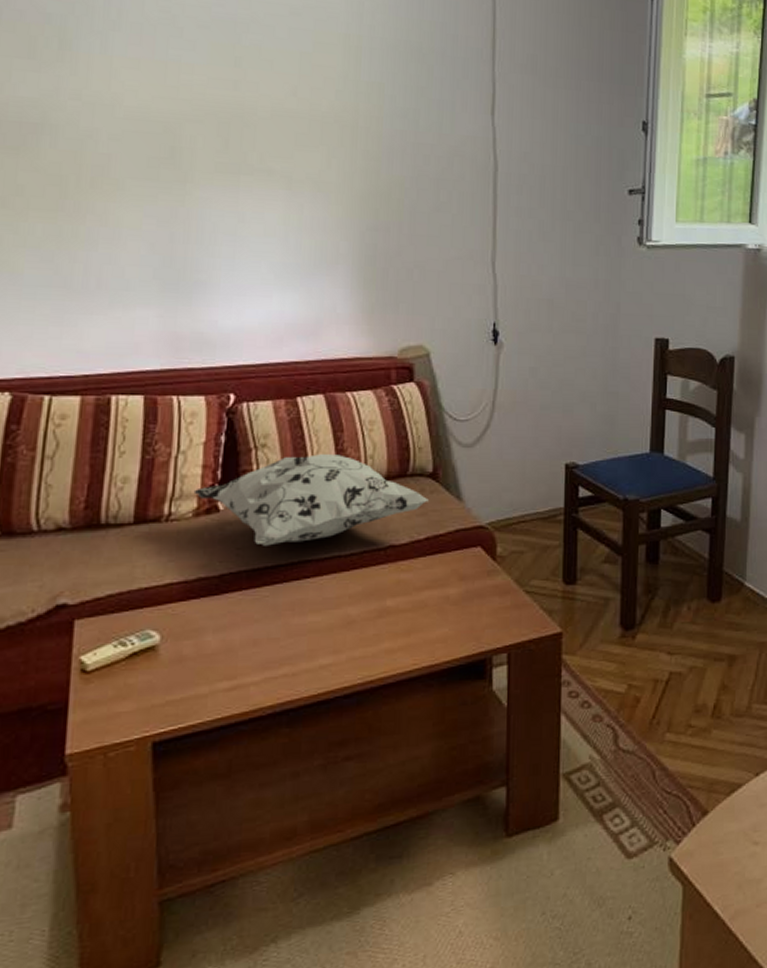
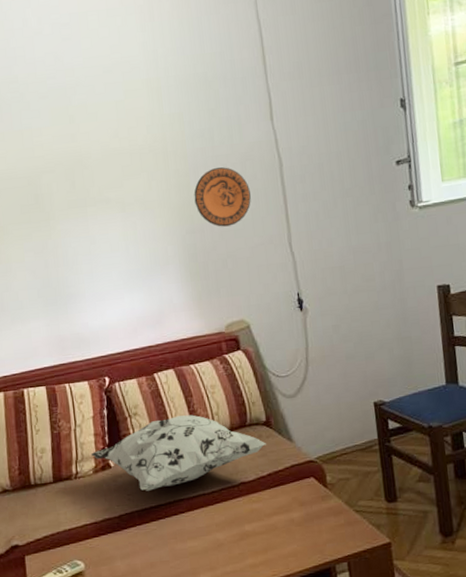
decorative plate: none [383,157,454,230] -> present [194,167,251,227]

